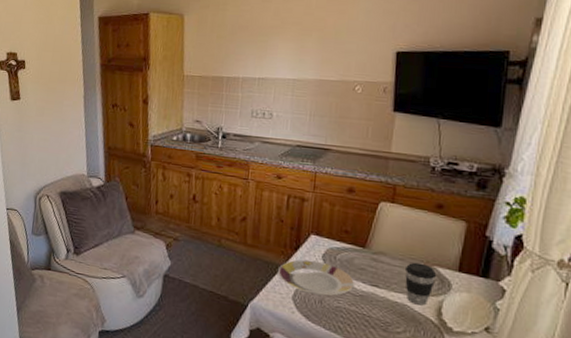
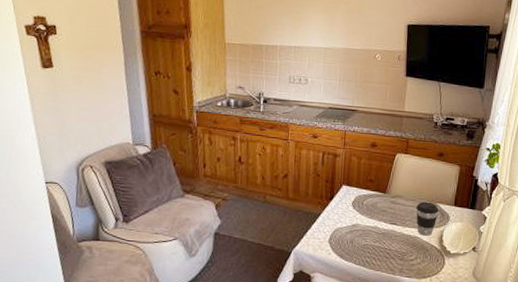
plate: present [277,260,354,296] -> none [315,207,378,237]

